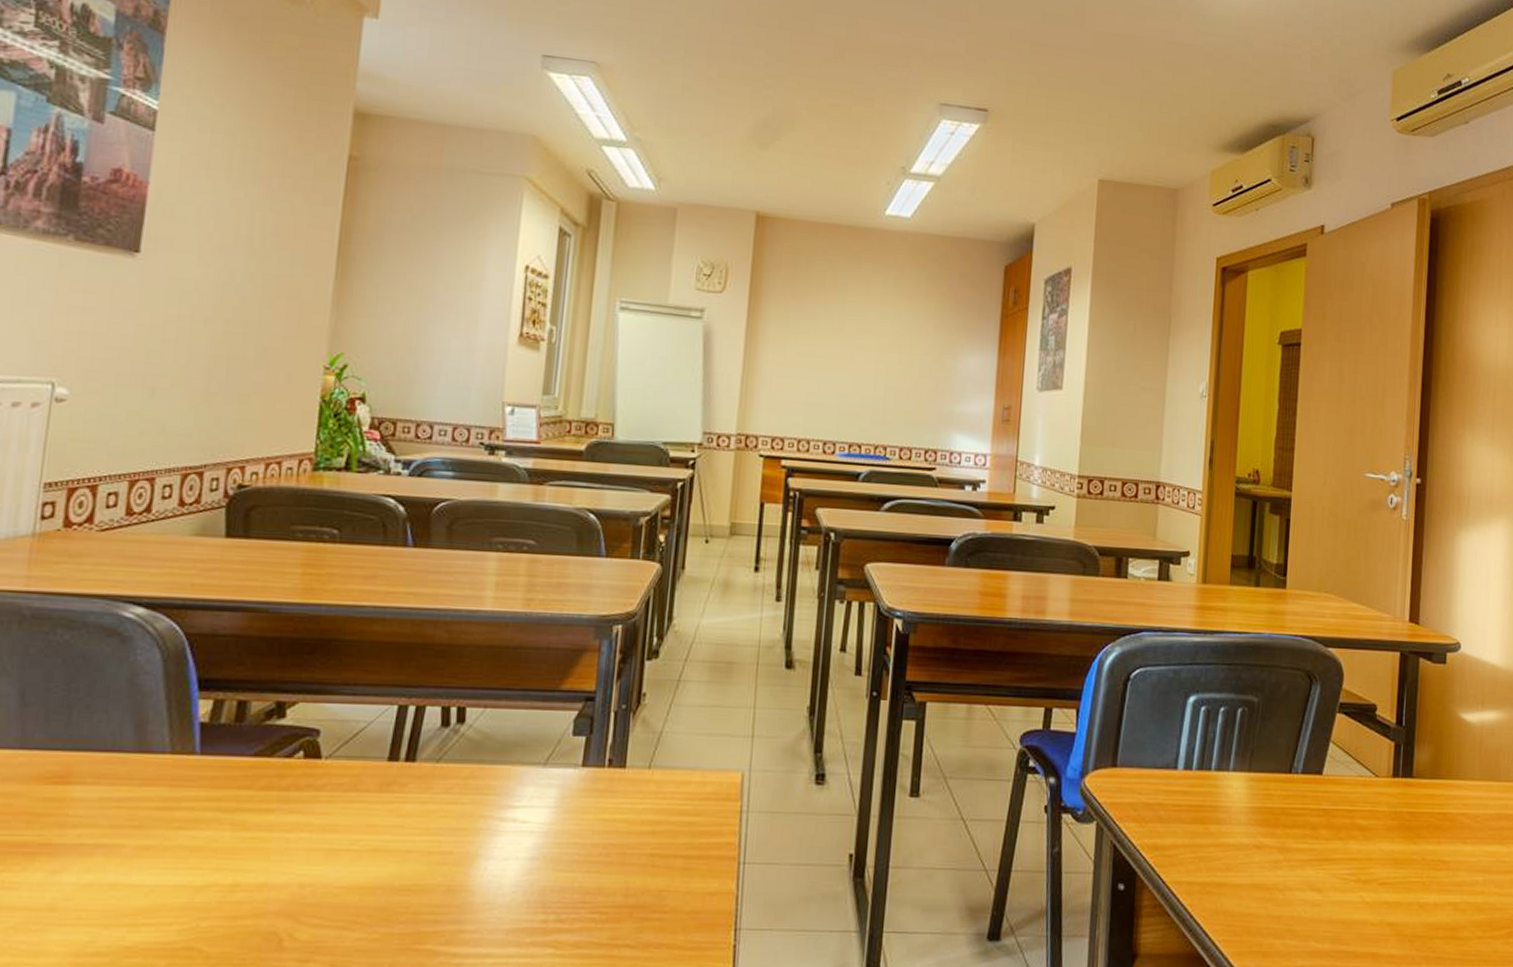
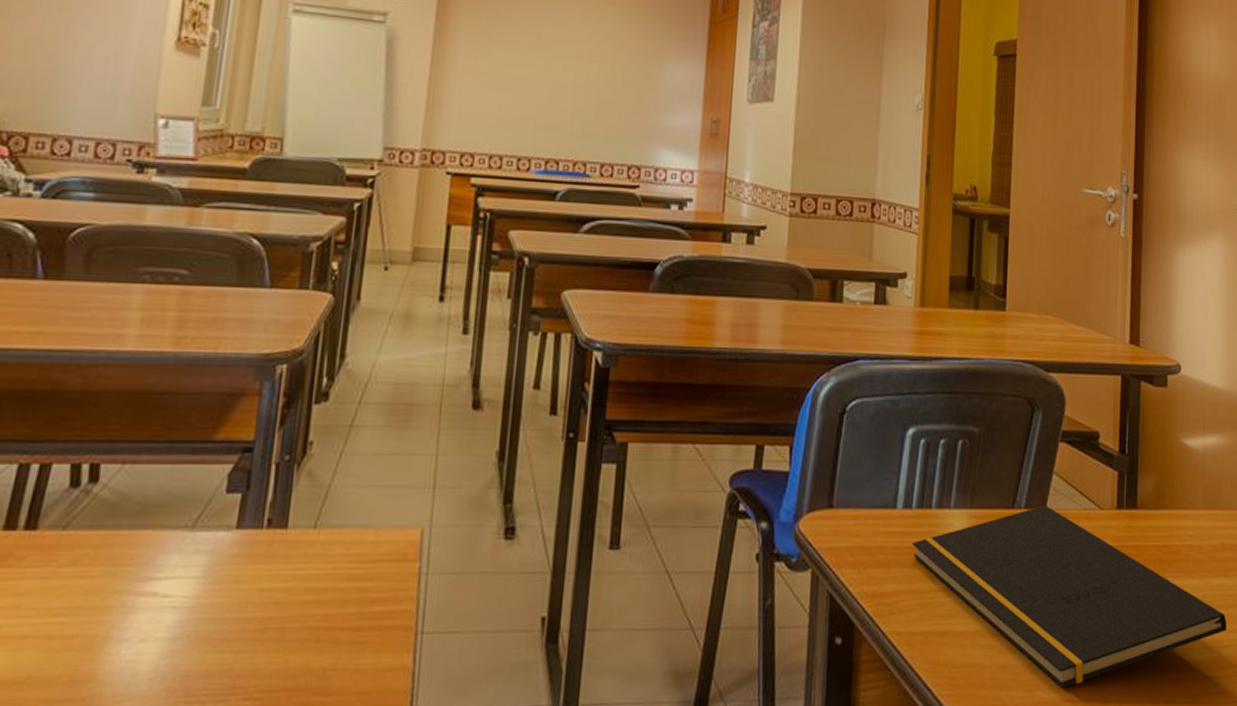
notepad: none [1192,771,1500,940] -> present [912,505,1227,688]

